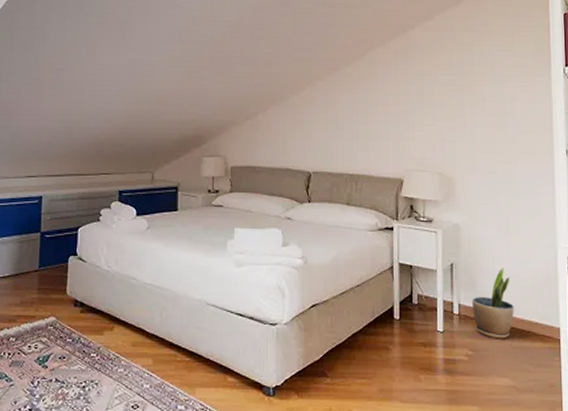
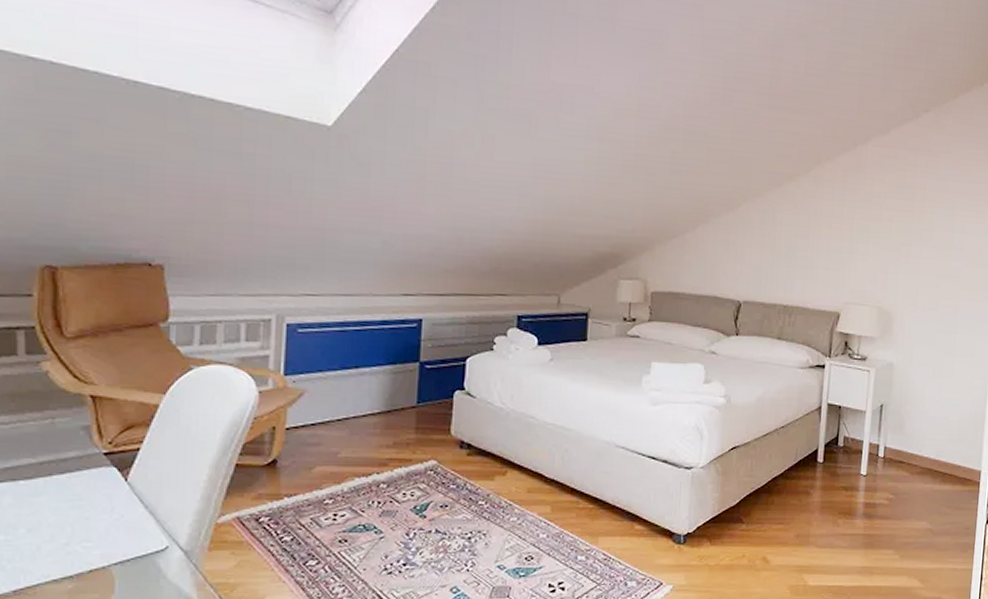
potted plant: present [472,268,514,339] -> none [897,410,939,483]

